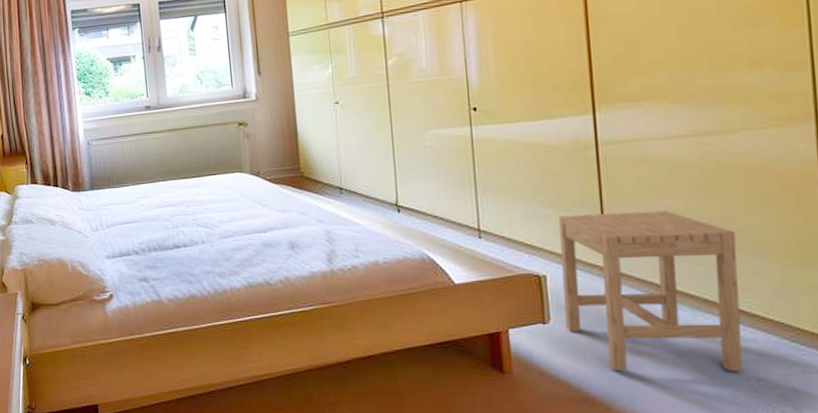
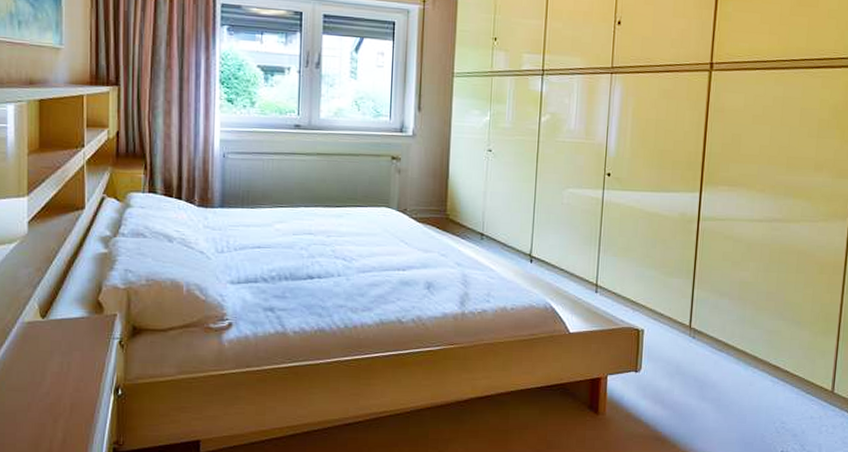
stool: present [558,210,743,371] -> none [653,278,784,416]

